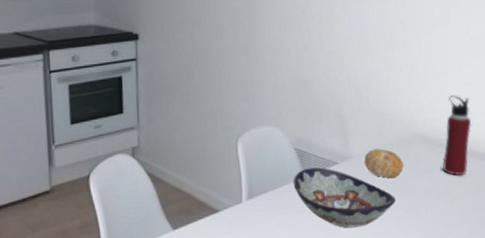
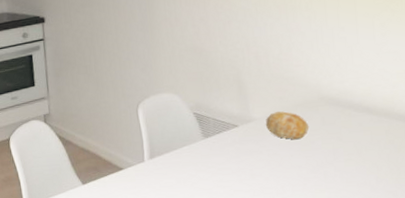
decorative bowl: present [293,167,396,228] -> none [193,130,301,186]
water bottle: present [443,95,472,176] -> none [353,56,387,137]

